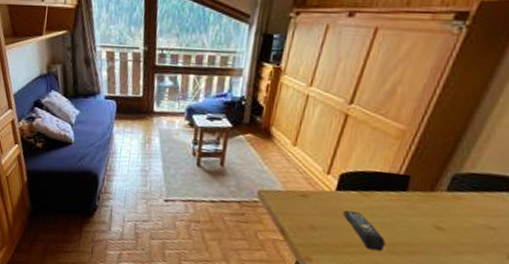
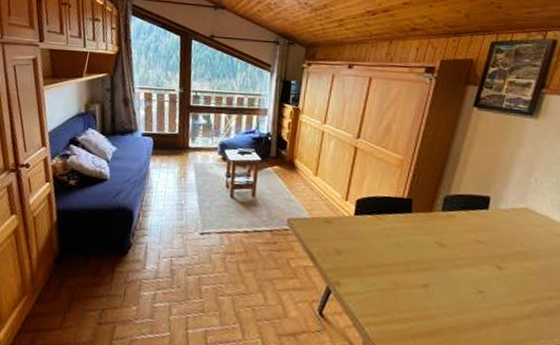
remote control: present [343,210,386,252] -> none [363,232,401,271]

